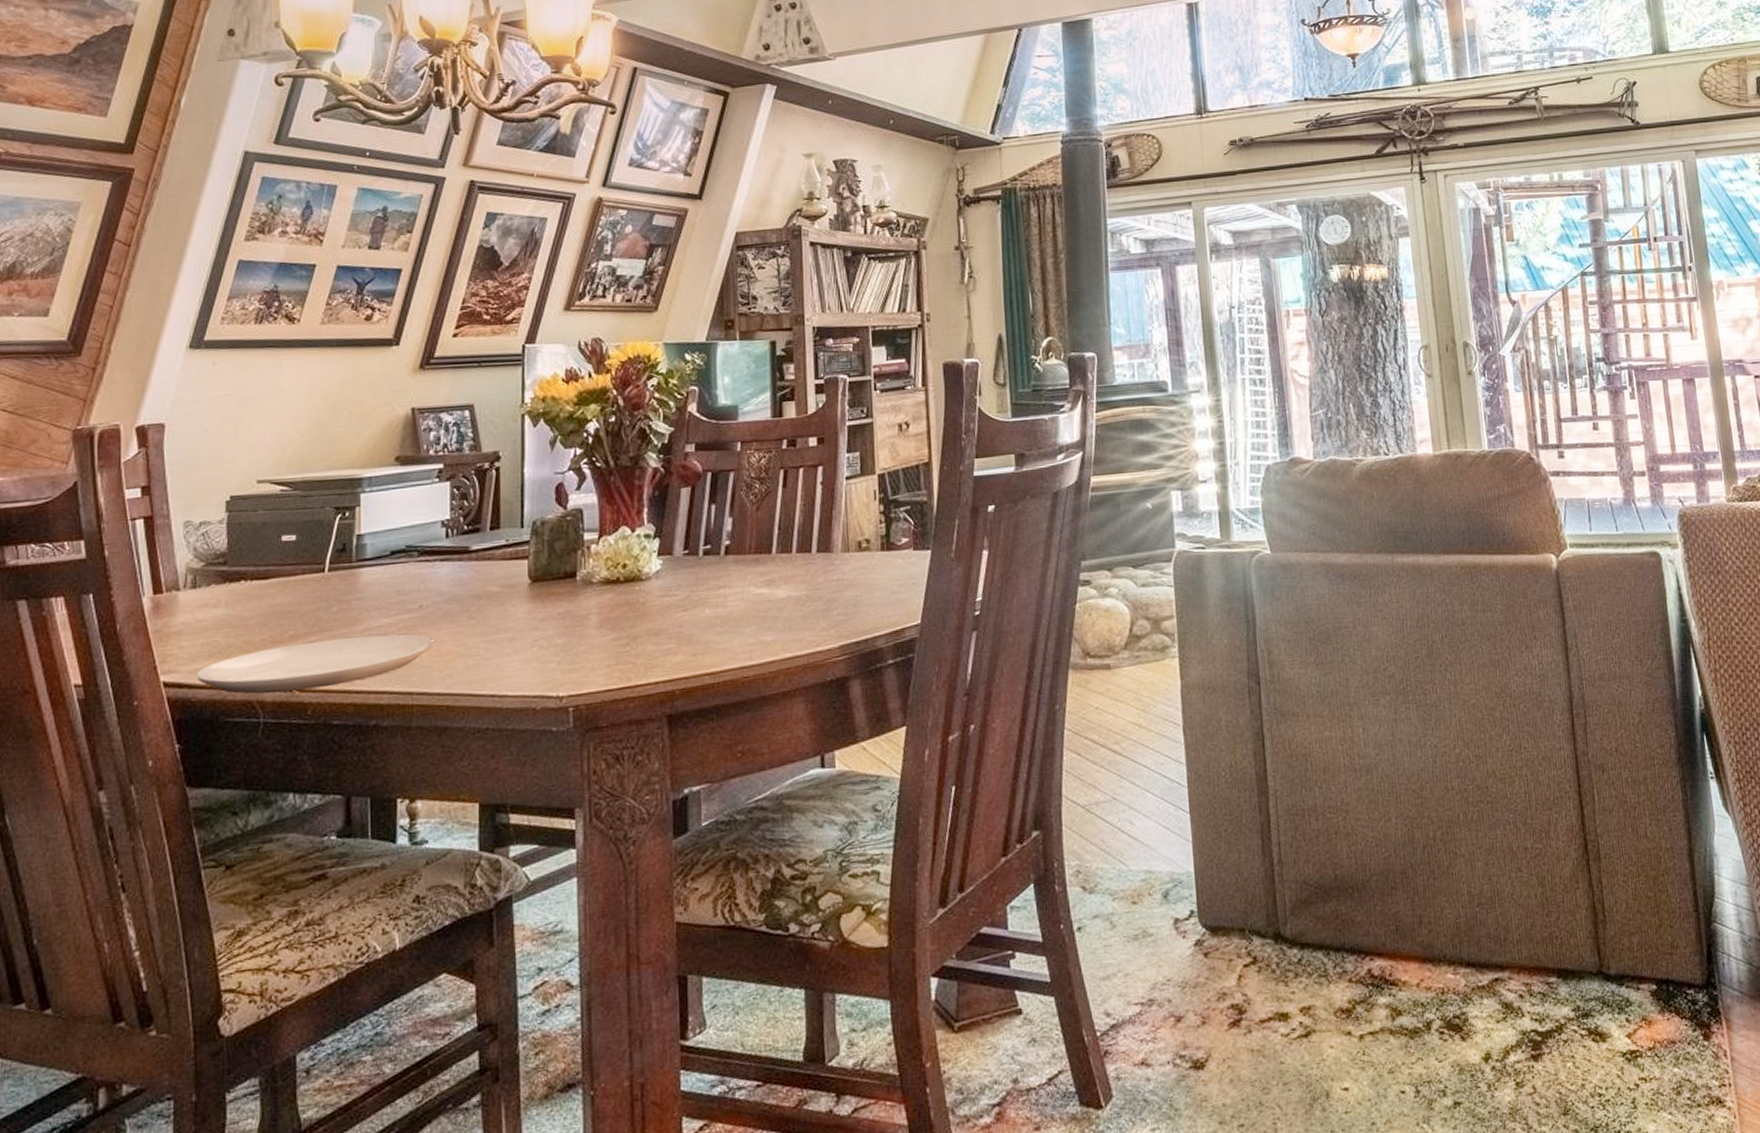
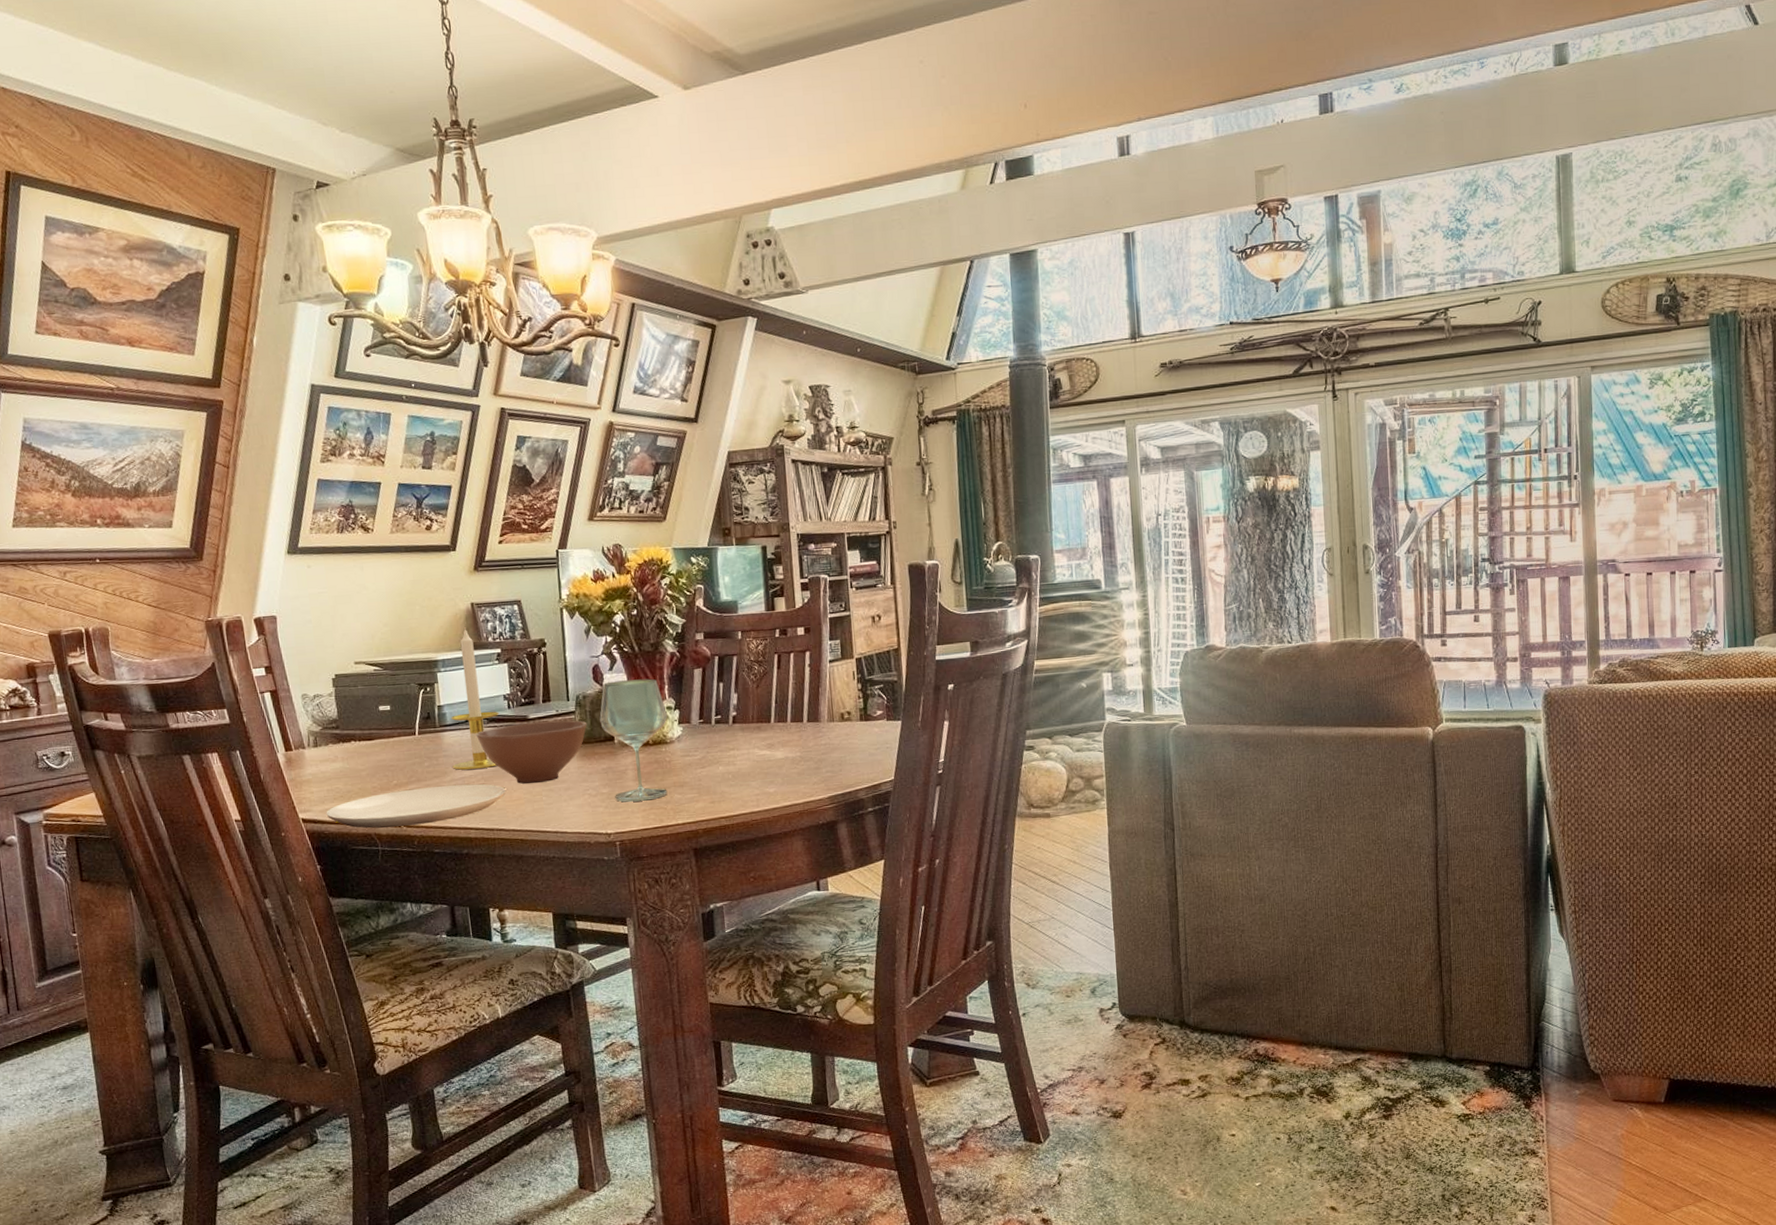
candle: none [368,438,434,617] -> present [451,627,499,770]
bowl: none [401,552,544,634] -> present [475,720,587,784]
wine glass: none [560,499,644,656] -> present [599,678,668,802]

